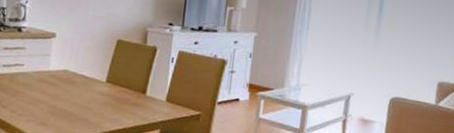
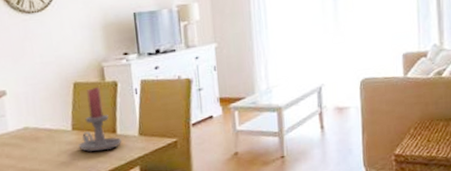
candle holder: none [108,48,150,108] -> present [78,87,122,153]

